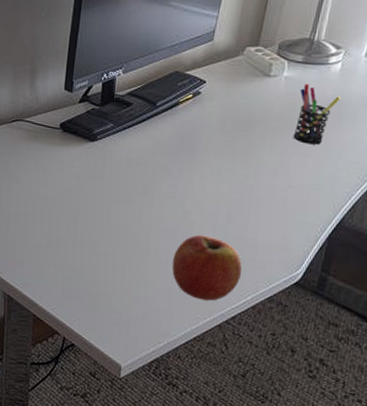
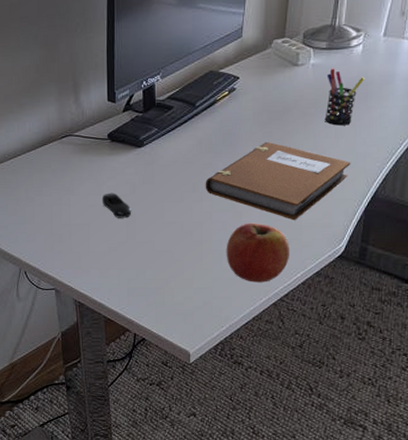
computer mouse: none [45,184,76,213] -> present [101,192,132,218]
notebook: none [157,152,318,239] -> present [205,142,351,221]

